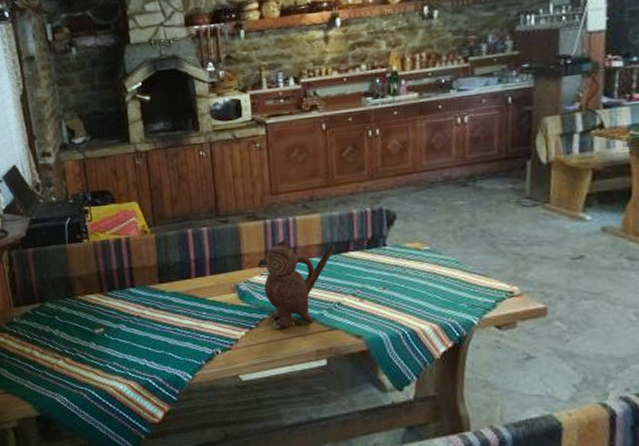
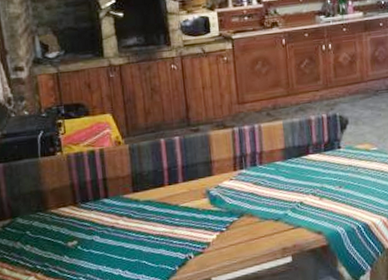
teapot: present [257,238,334,329] -> none [226,144,296,230]

